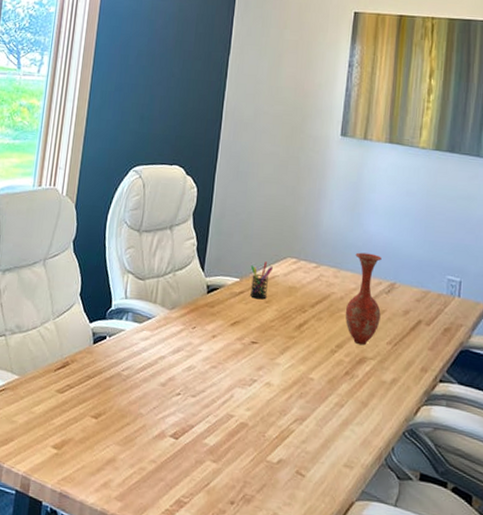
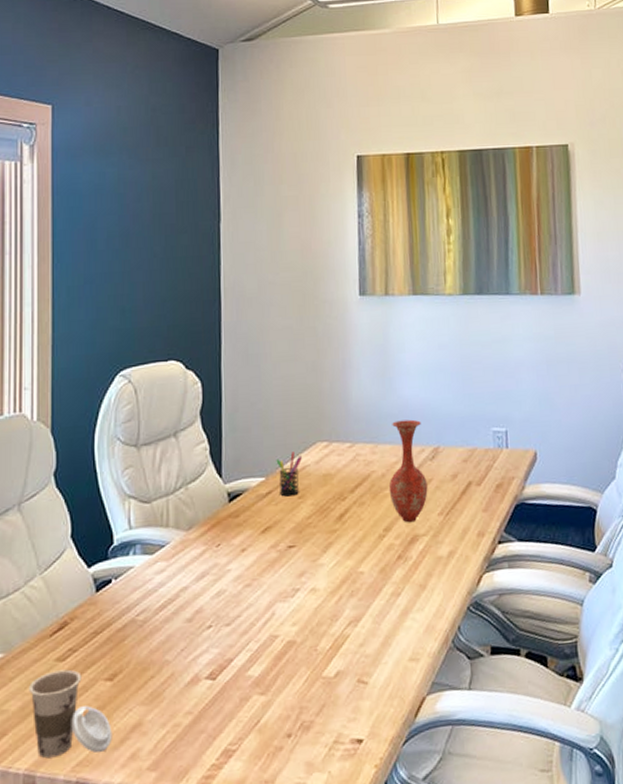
cup: none [34,399,92,475] -> present [29,669,112,759]

